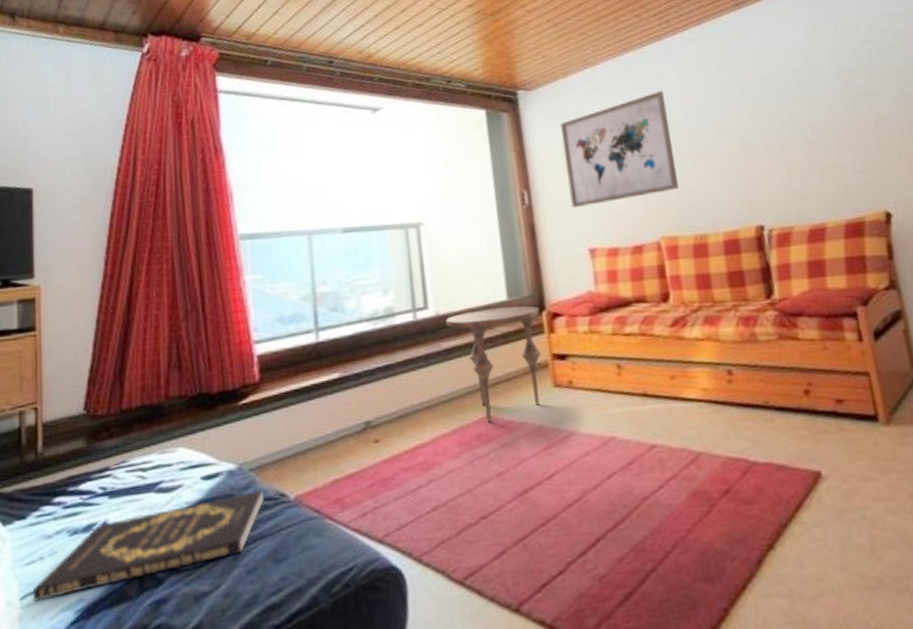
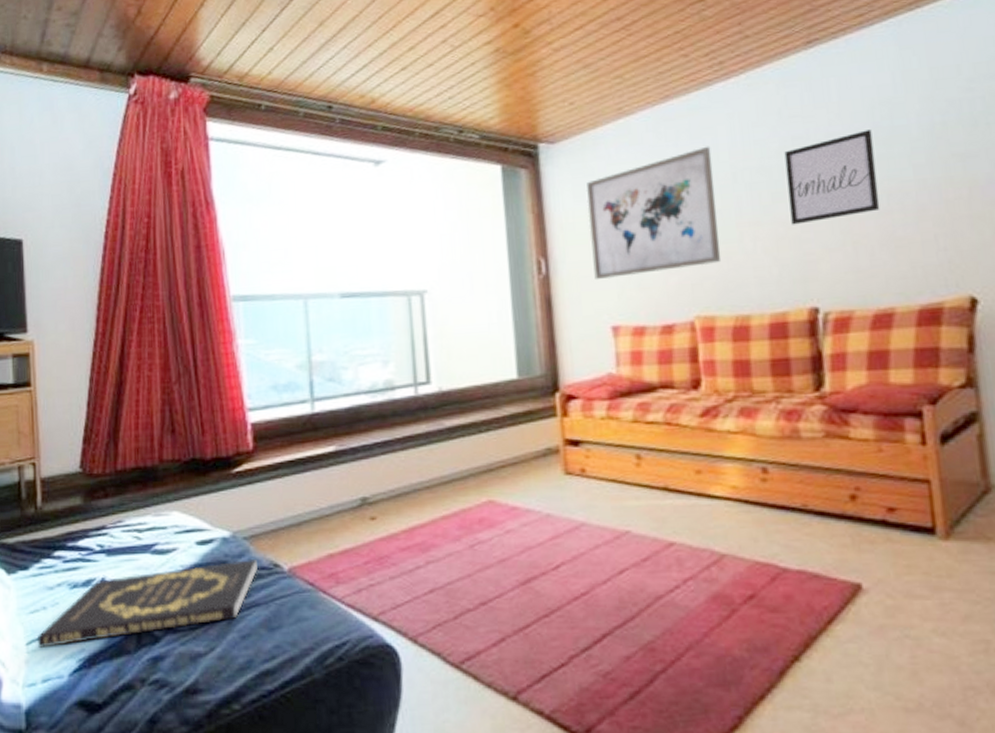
side table: present [446,306,541,423] -> none [449,385,553,507]
wall art: none [724,75,806,156] -> present [784,129,880,225]

